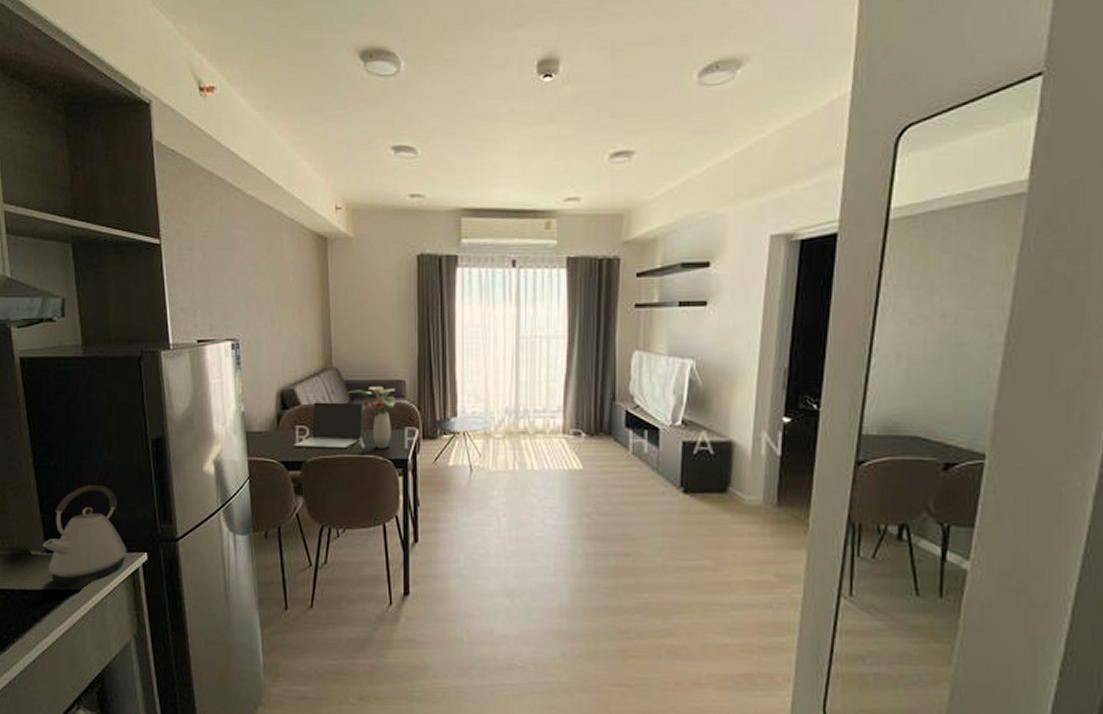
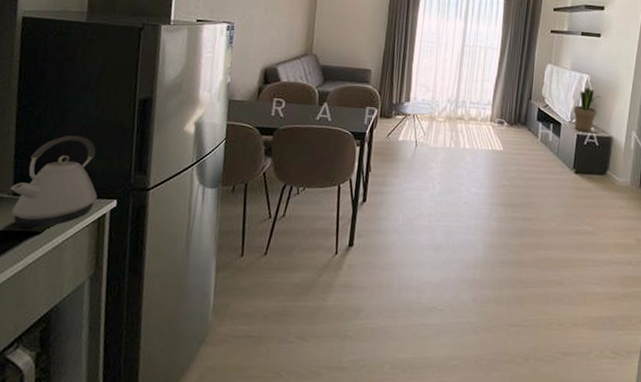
laptop: present [294,402,363,449] -> none [270,80,334,121]
flower arrangement: present [347,387,397,448] -> none [321,72,363,123]
potted plant: none [675,376,715,437] -> present [573,87,602,132]

